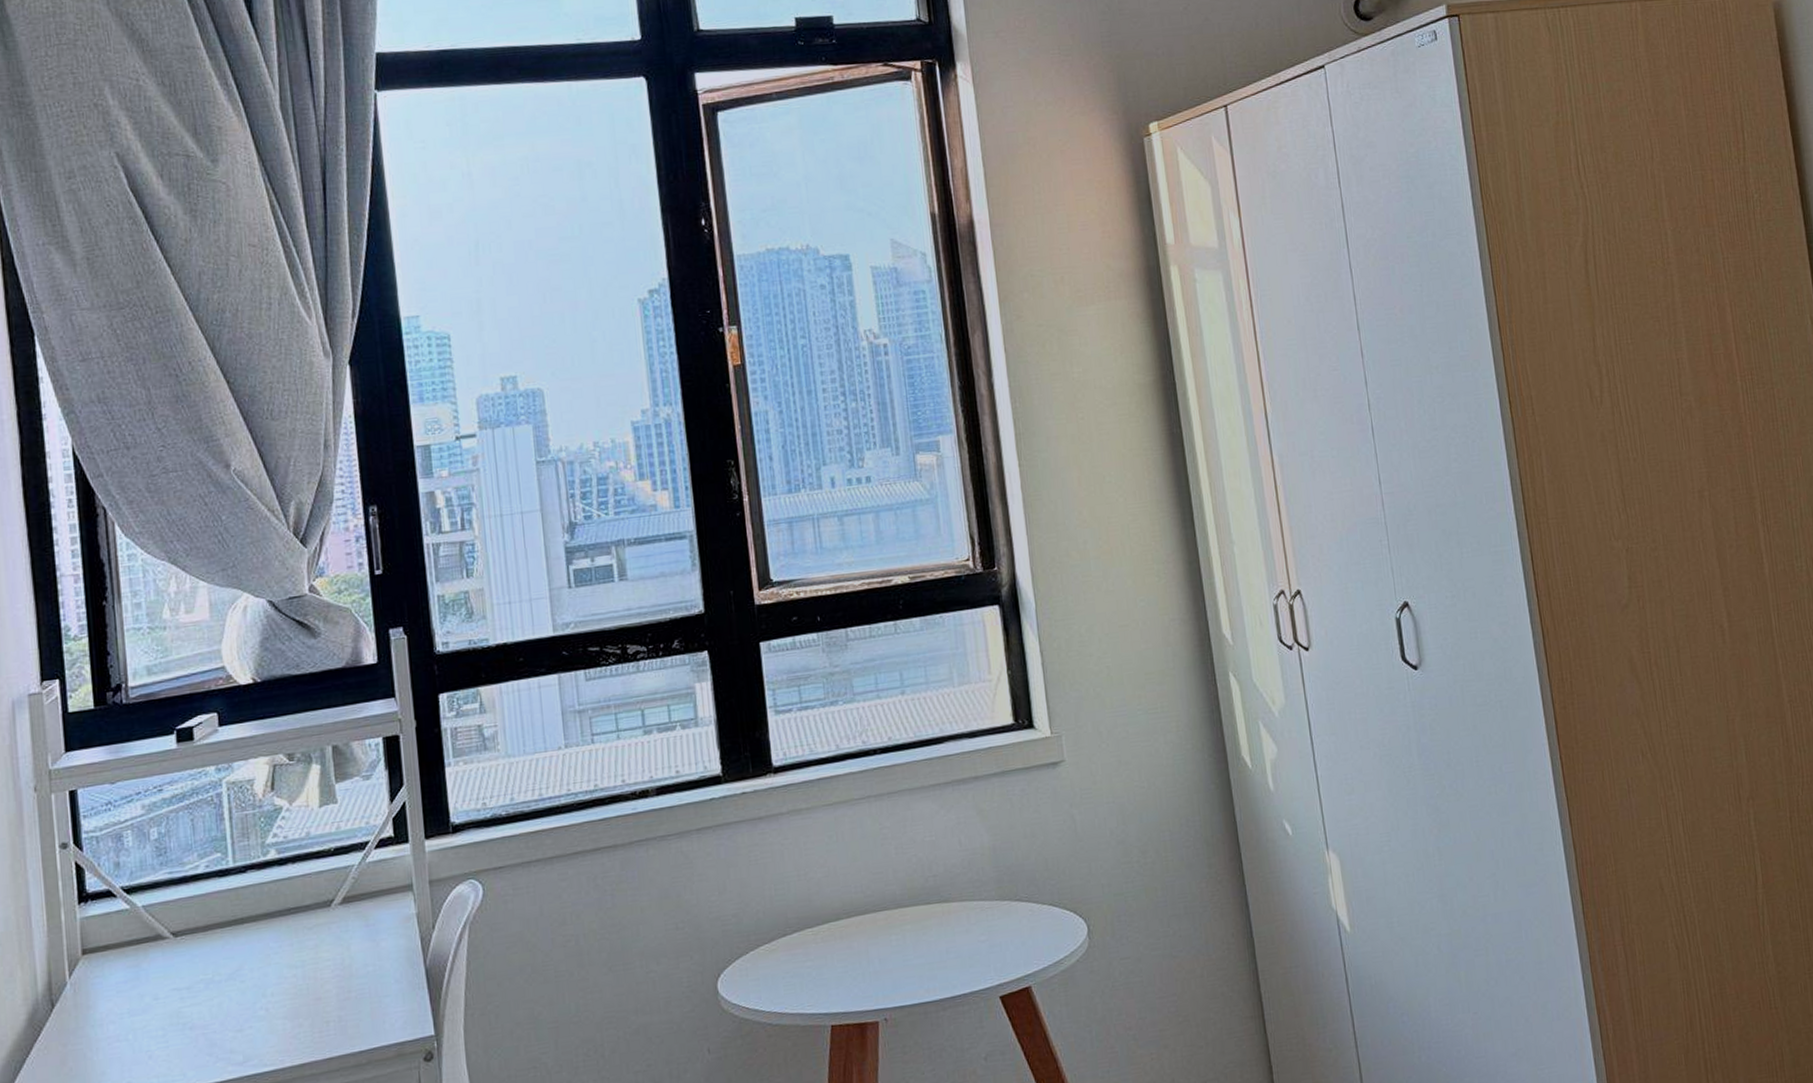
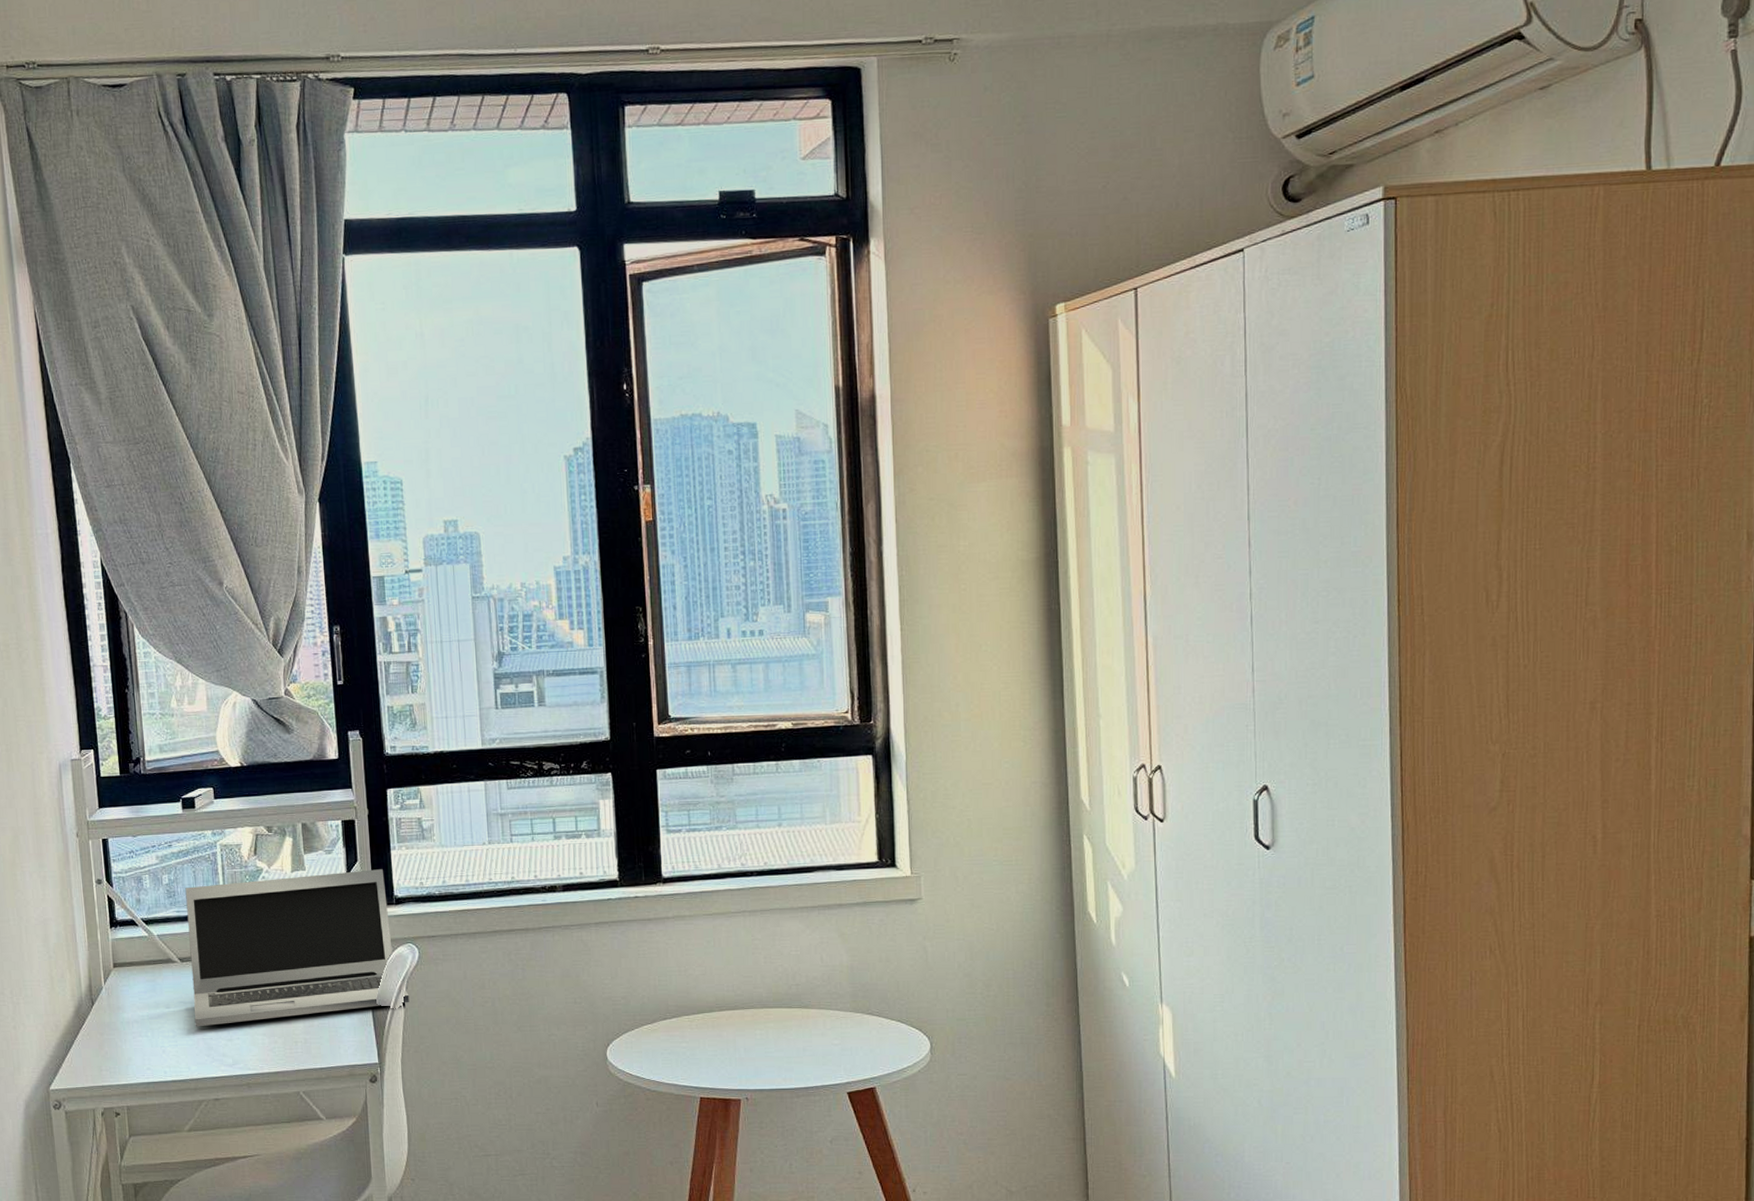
laptop: none [180,792,473,1020] -> present [185,869,410,1027]

